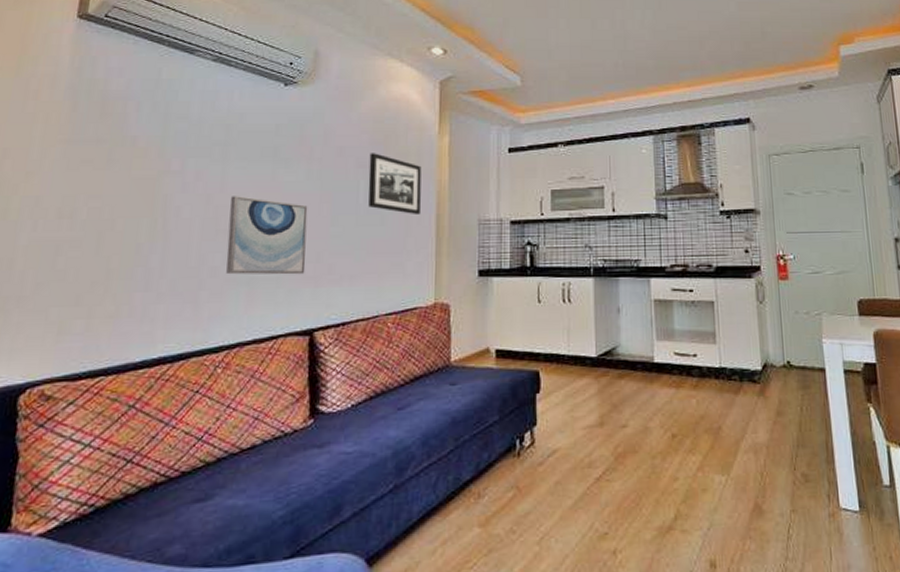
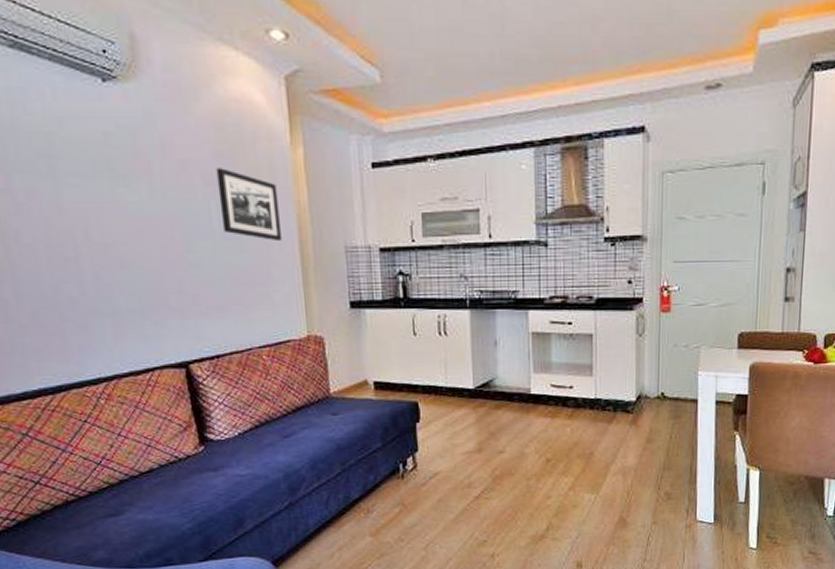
wall art: present [226,196,308,275] -> none [70,219,169,306]

